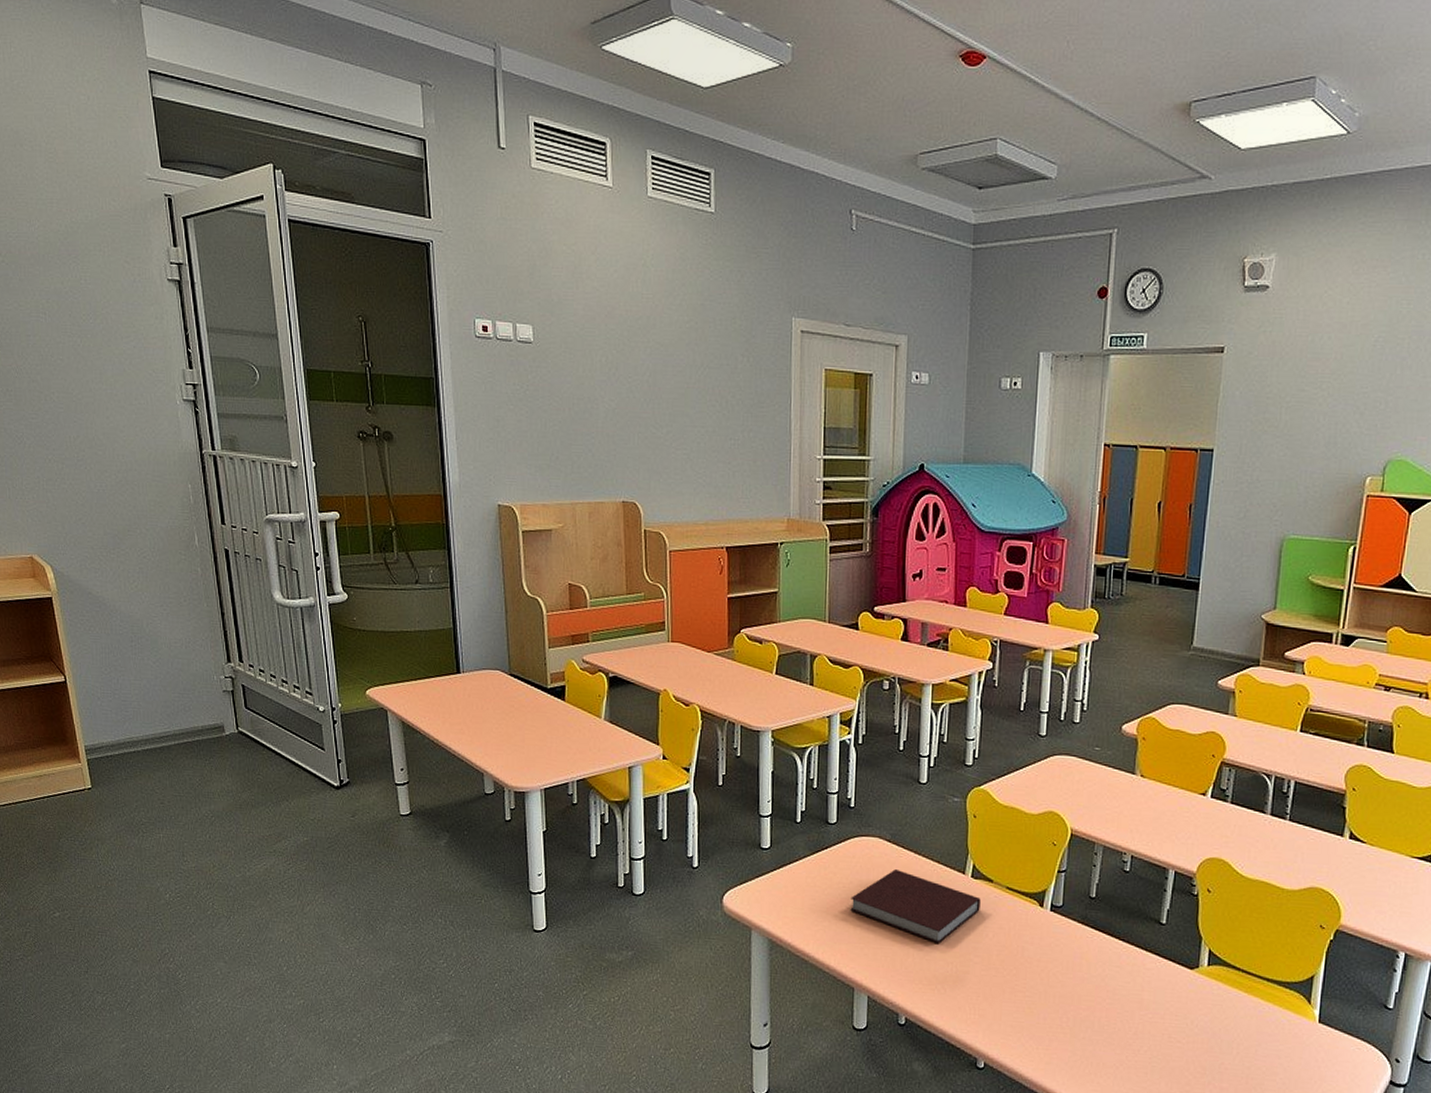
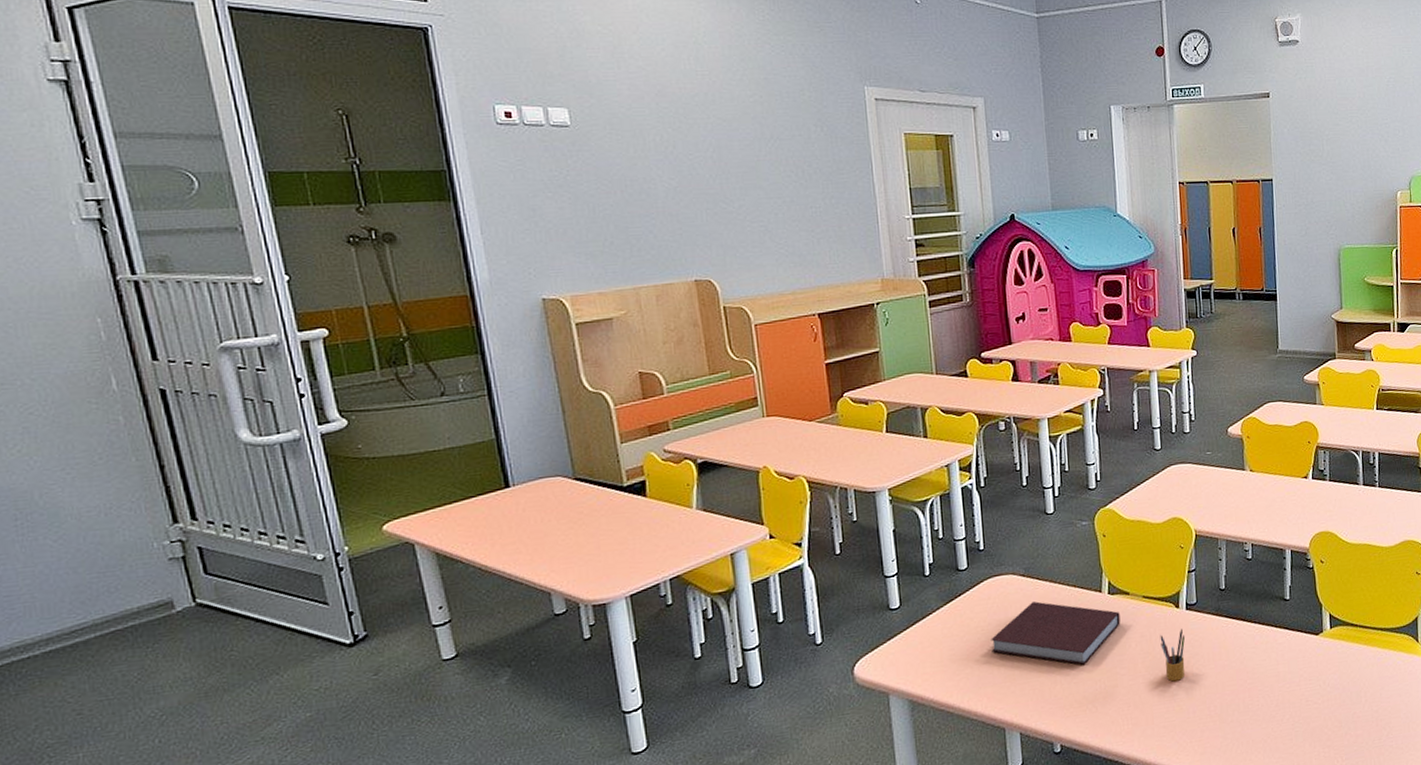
pencil box: none [1018,929,1046,983] -> present [1160,628,1186,682]

